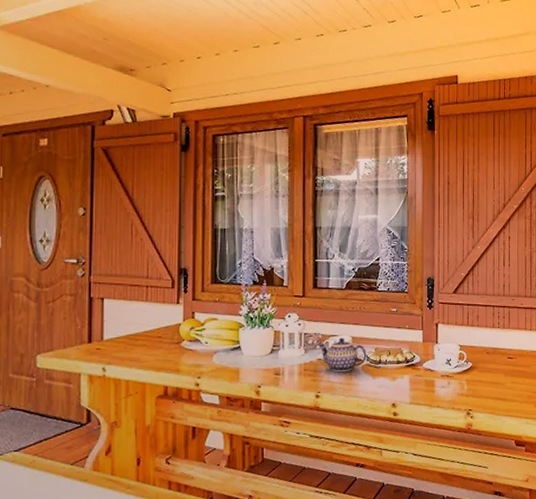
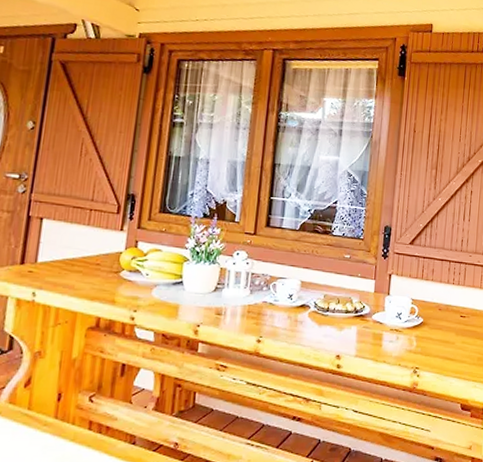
teapot: present [318,337,367,373] -> none [265,280,315,318]

